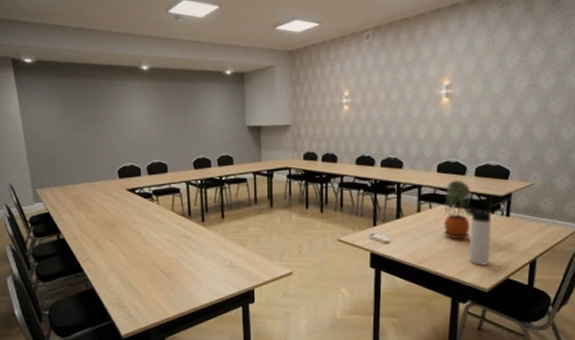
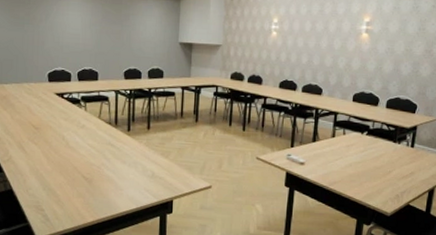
potted plant: present [443,180,470,240] -> none [353,110,381,166]
thermos bottle: present [463,206,492,266] -> none [373,135,398,191]

